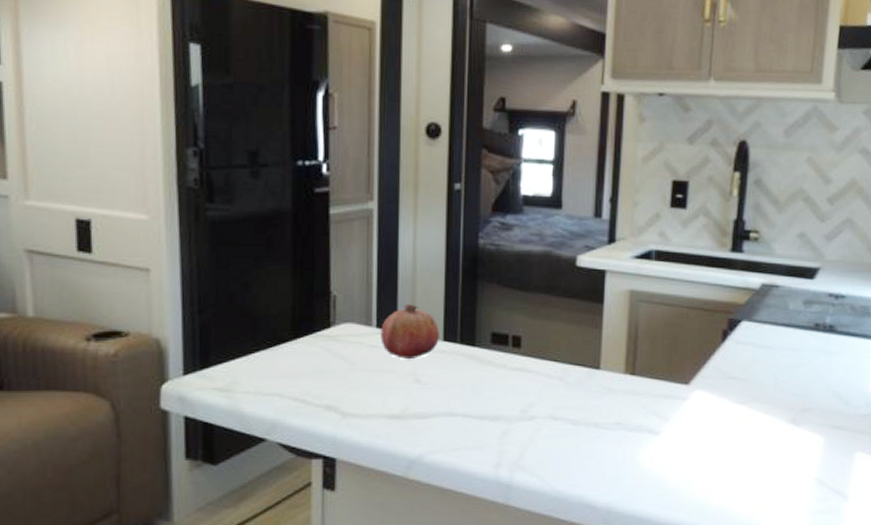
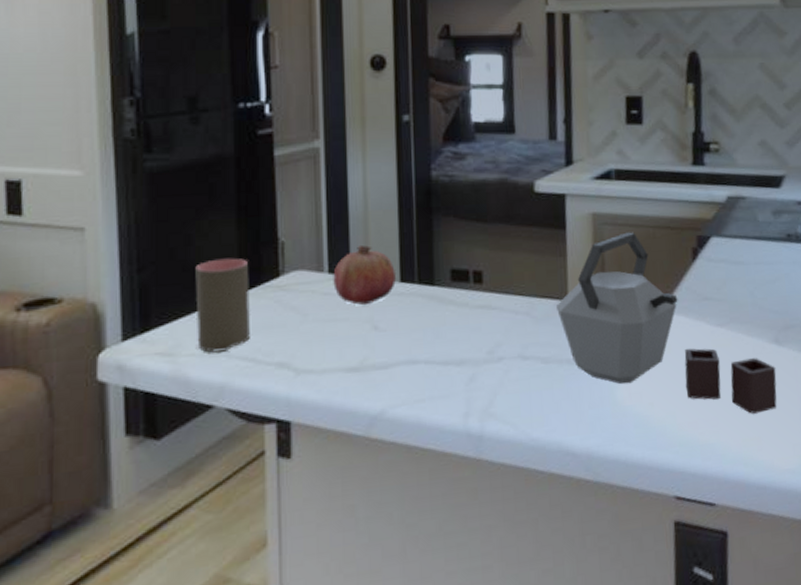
cup: none [252,307,303,392] -> present [195,258,251,353]
kettle: none [588,310,790,485] -> present [555,232,777,414]

